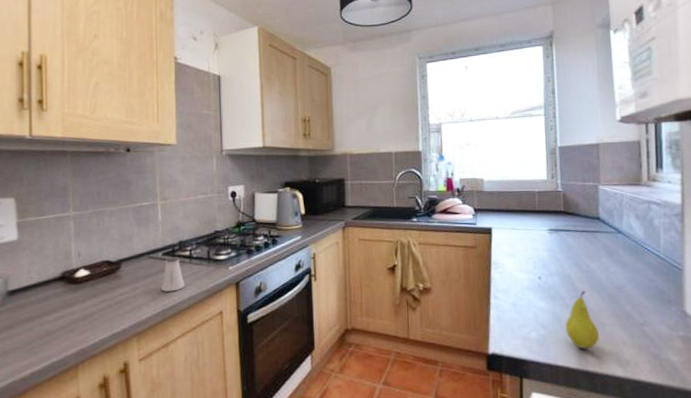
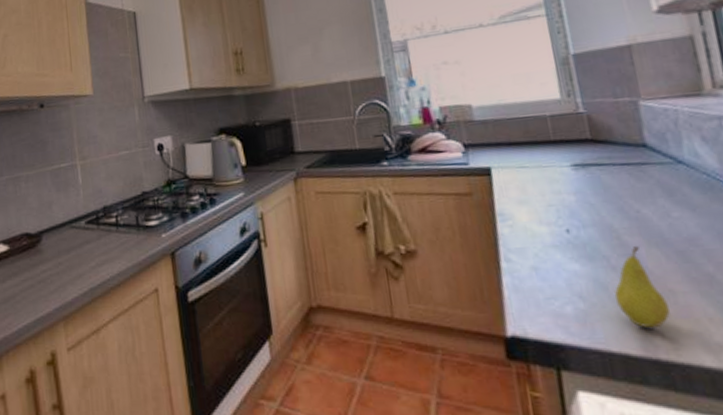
saltshaker: present [161,257,185,292] -> none [87,225,113,267]

